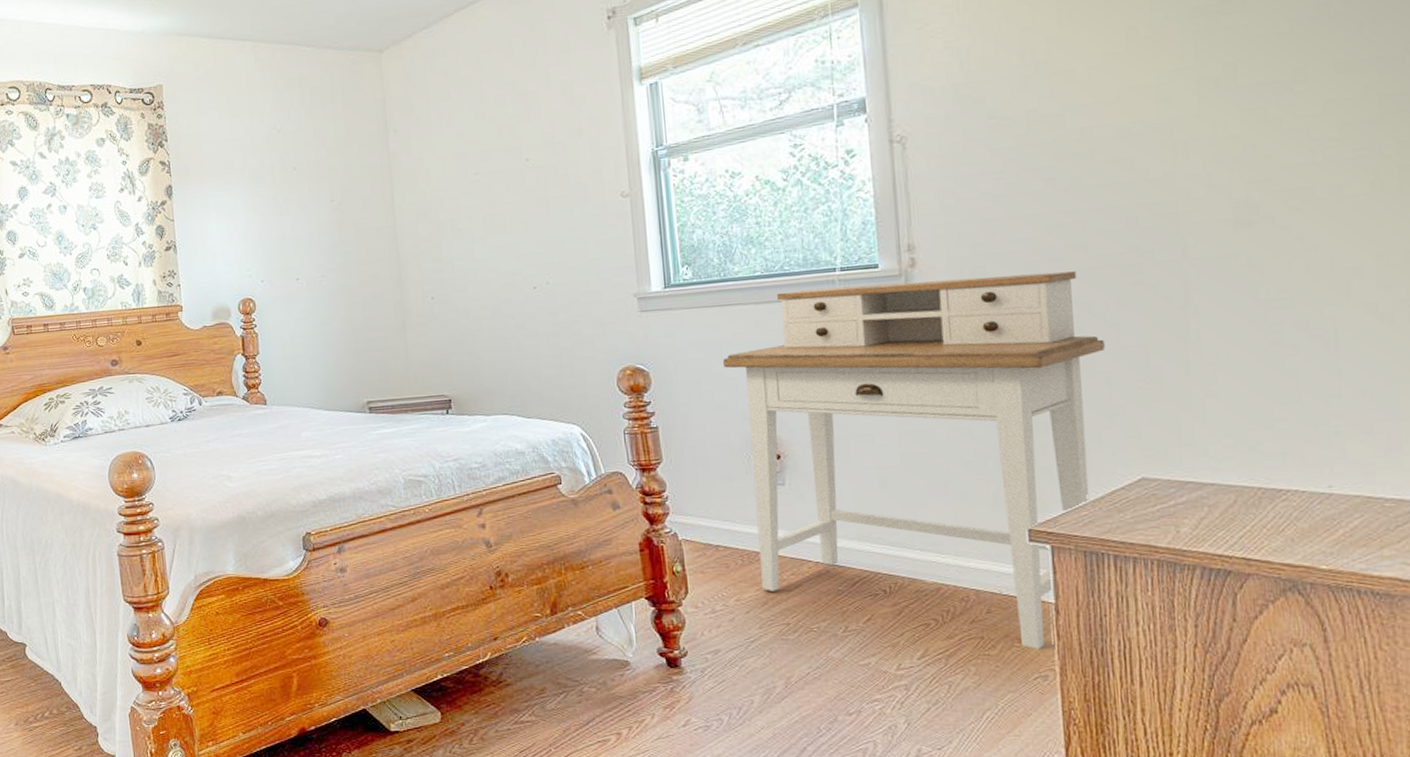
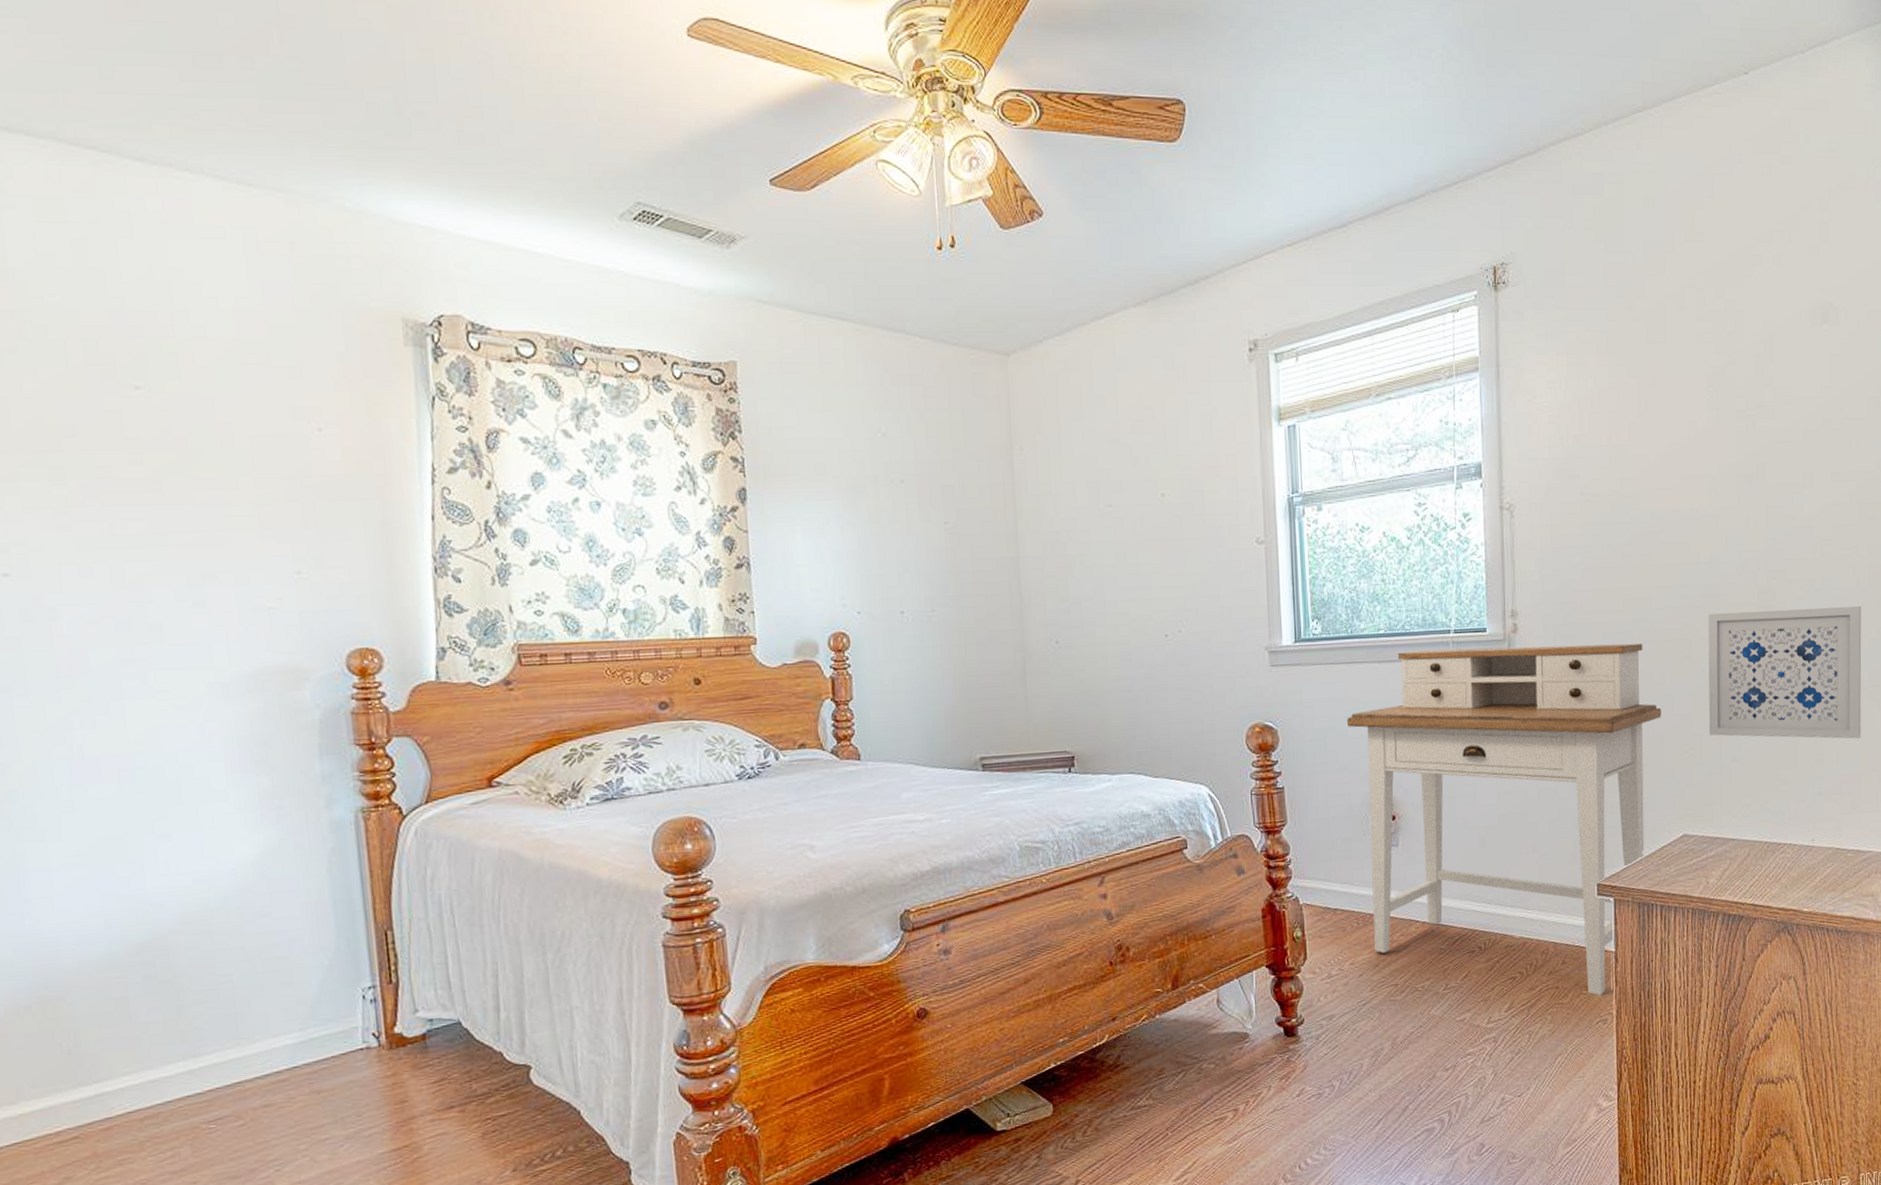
wall art: none [1163,214,1398,369] -> present [1708,606,1862,739]

